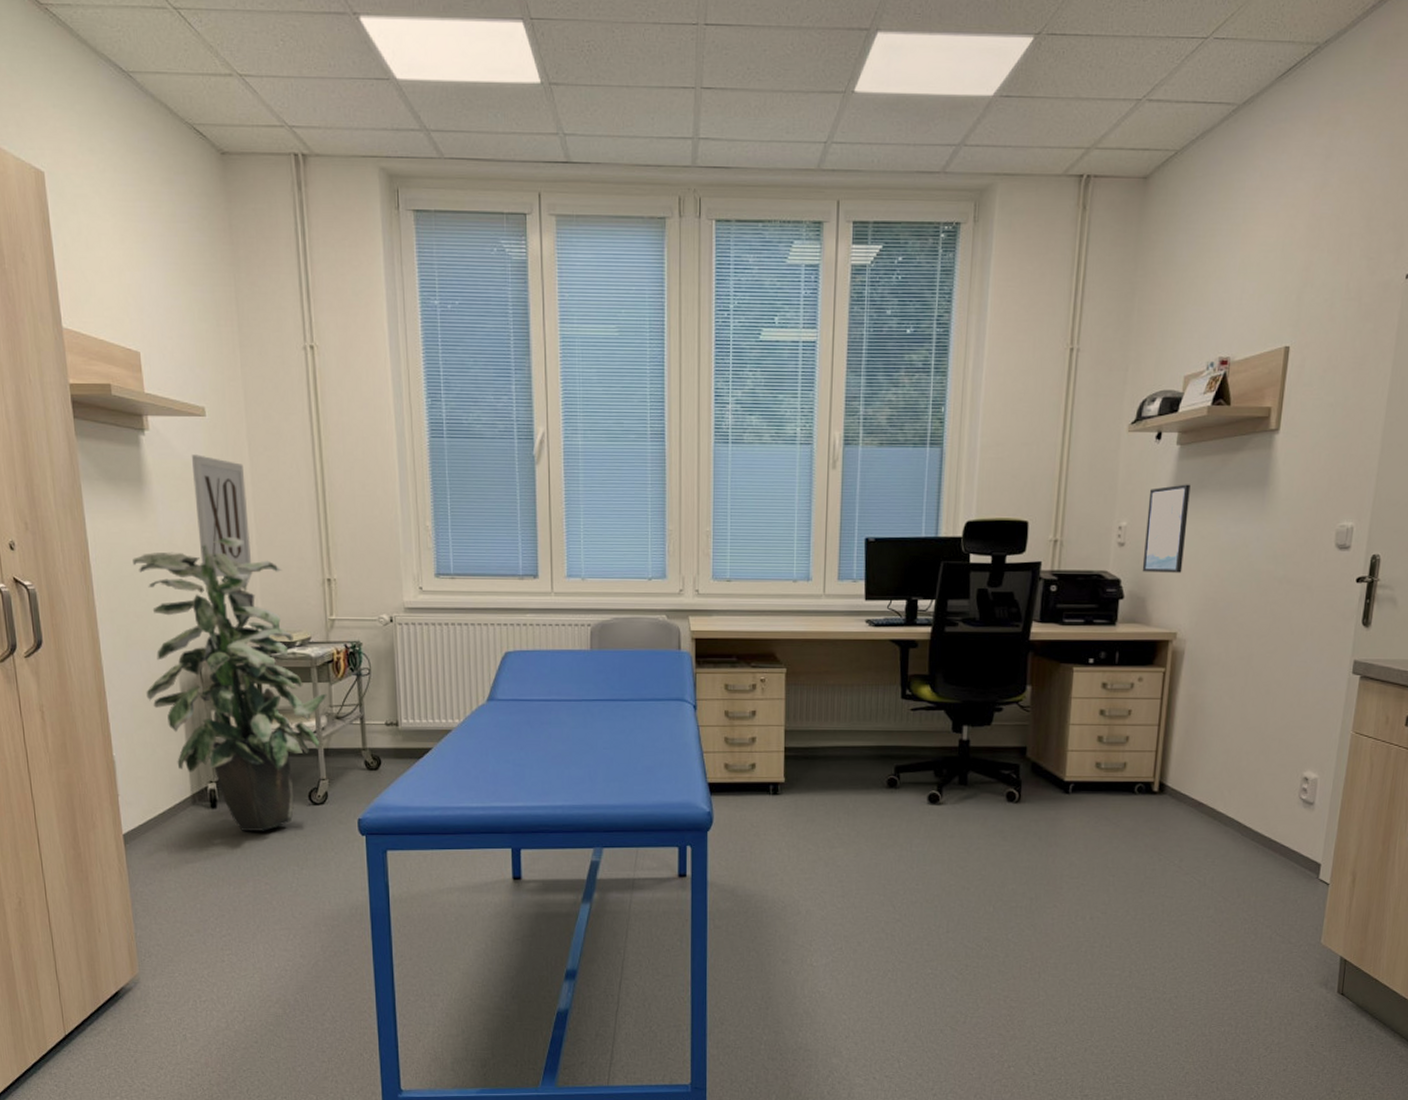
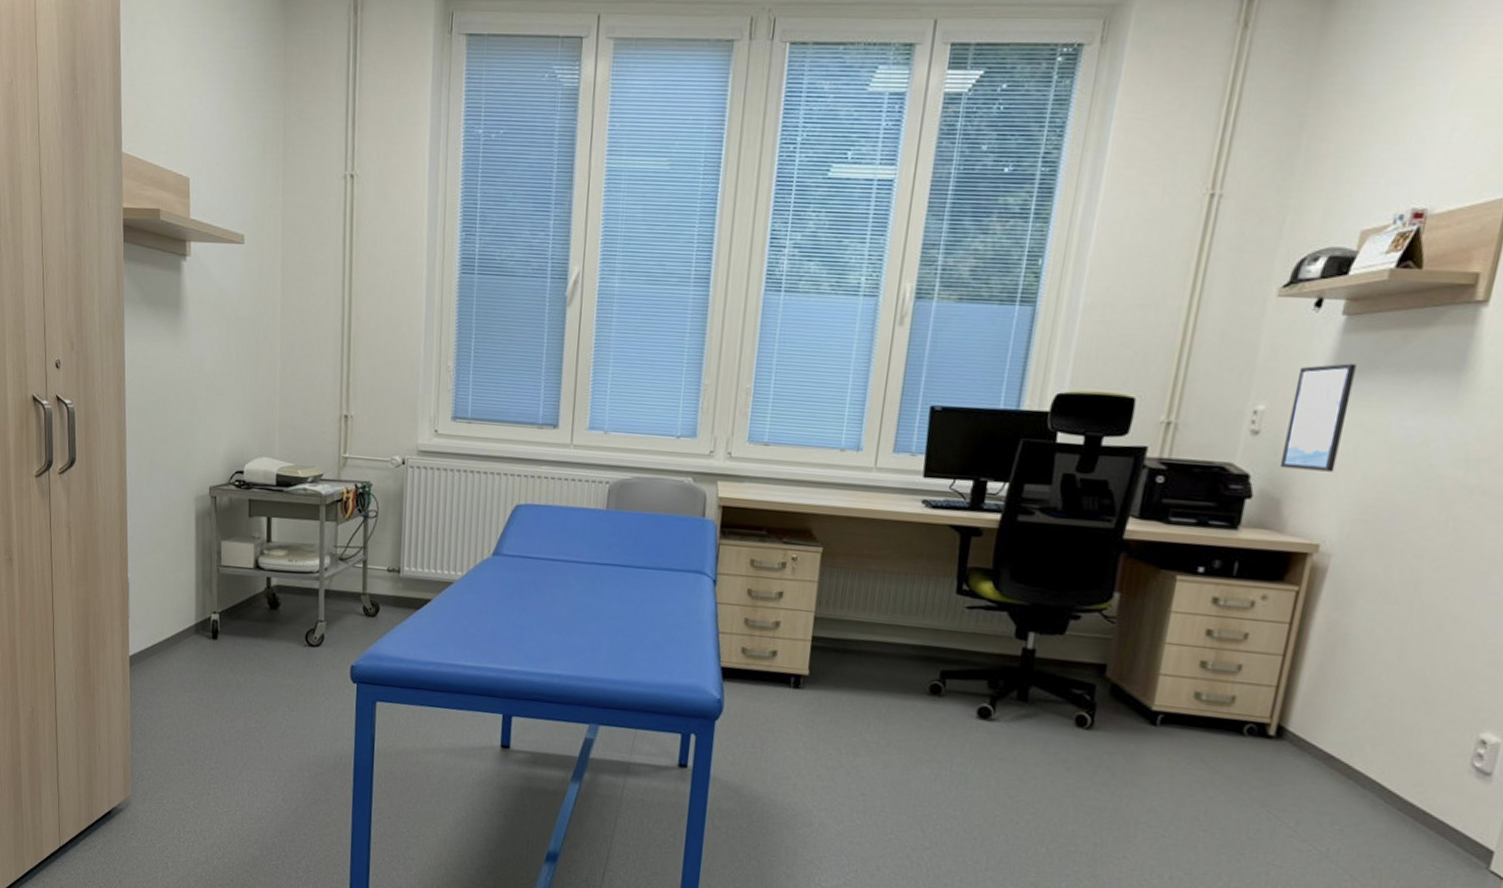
indoor plant: present [133,537,327,831] -> none [163,367,333,668]
wall art: present [191,454,253,577] -> none [226,282,275,407]

